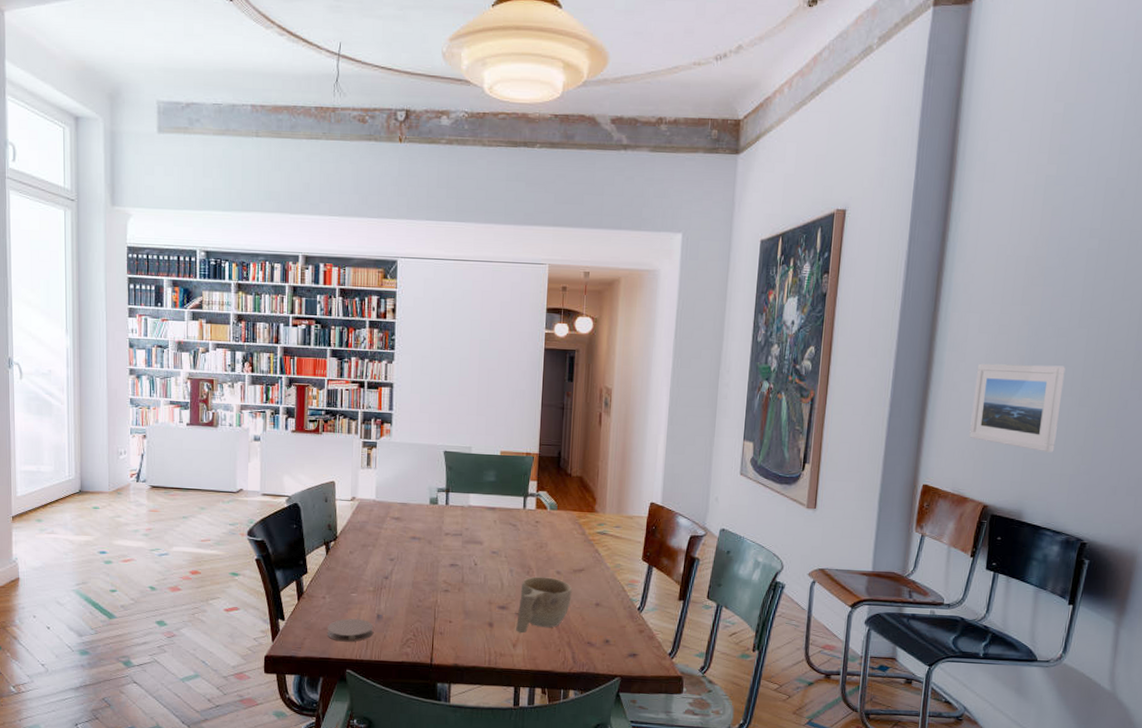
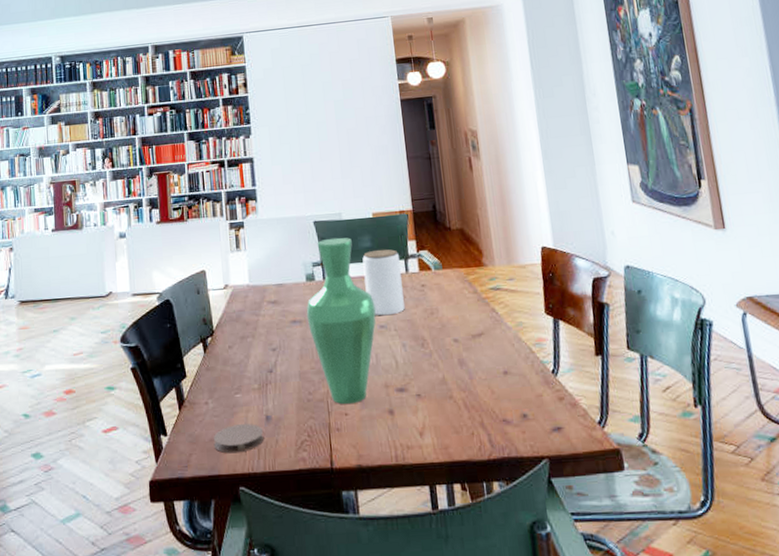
vase: none [426,468,490,614] -> present [306,237,376,405]
jar: none [484,484,519,544] -> present [362,249,405,316]
cup: present [516,576,572,634] -> none [417,347,476,419]

